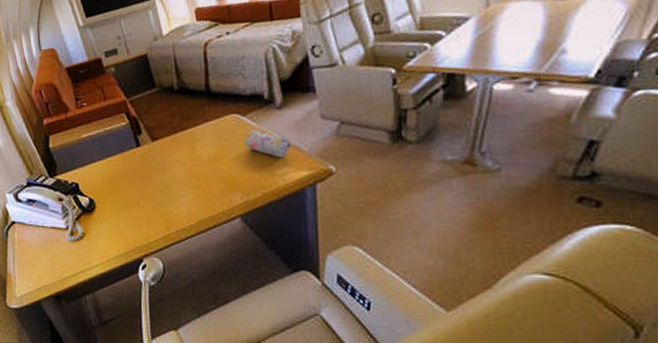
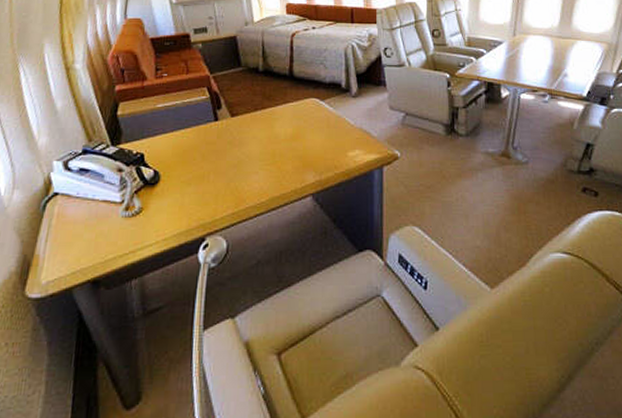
pencil case: present [245,130,291,157] -> none [322,114,363,140]

